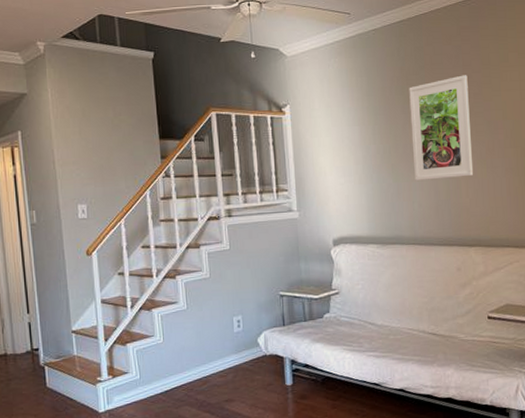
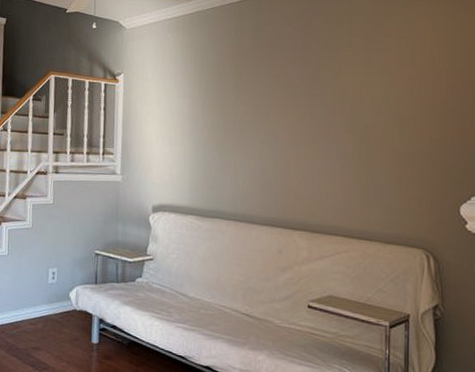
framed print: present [409,75,474,181] -> none [241,56,306,159]

